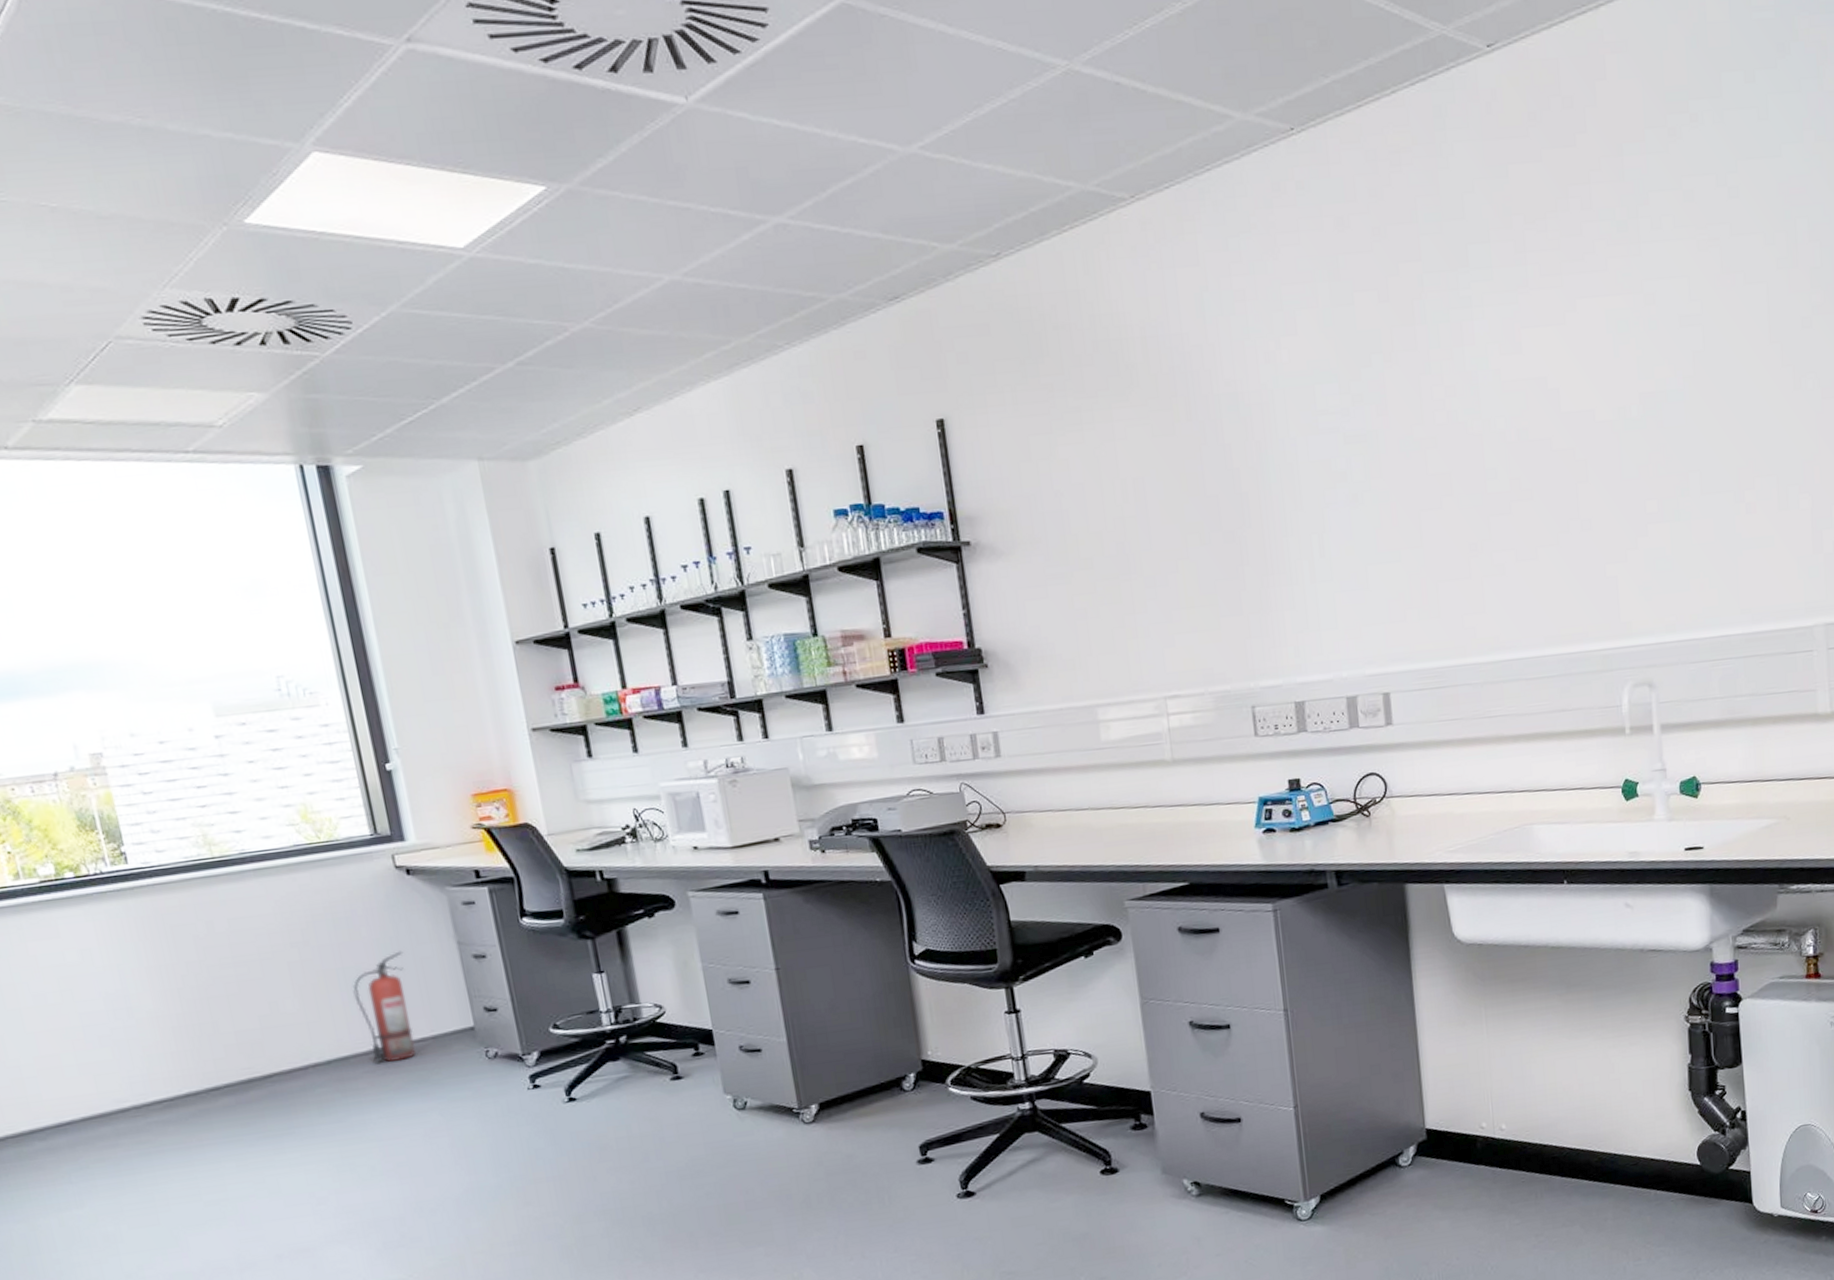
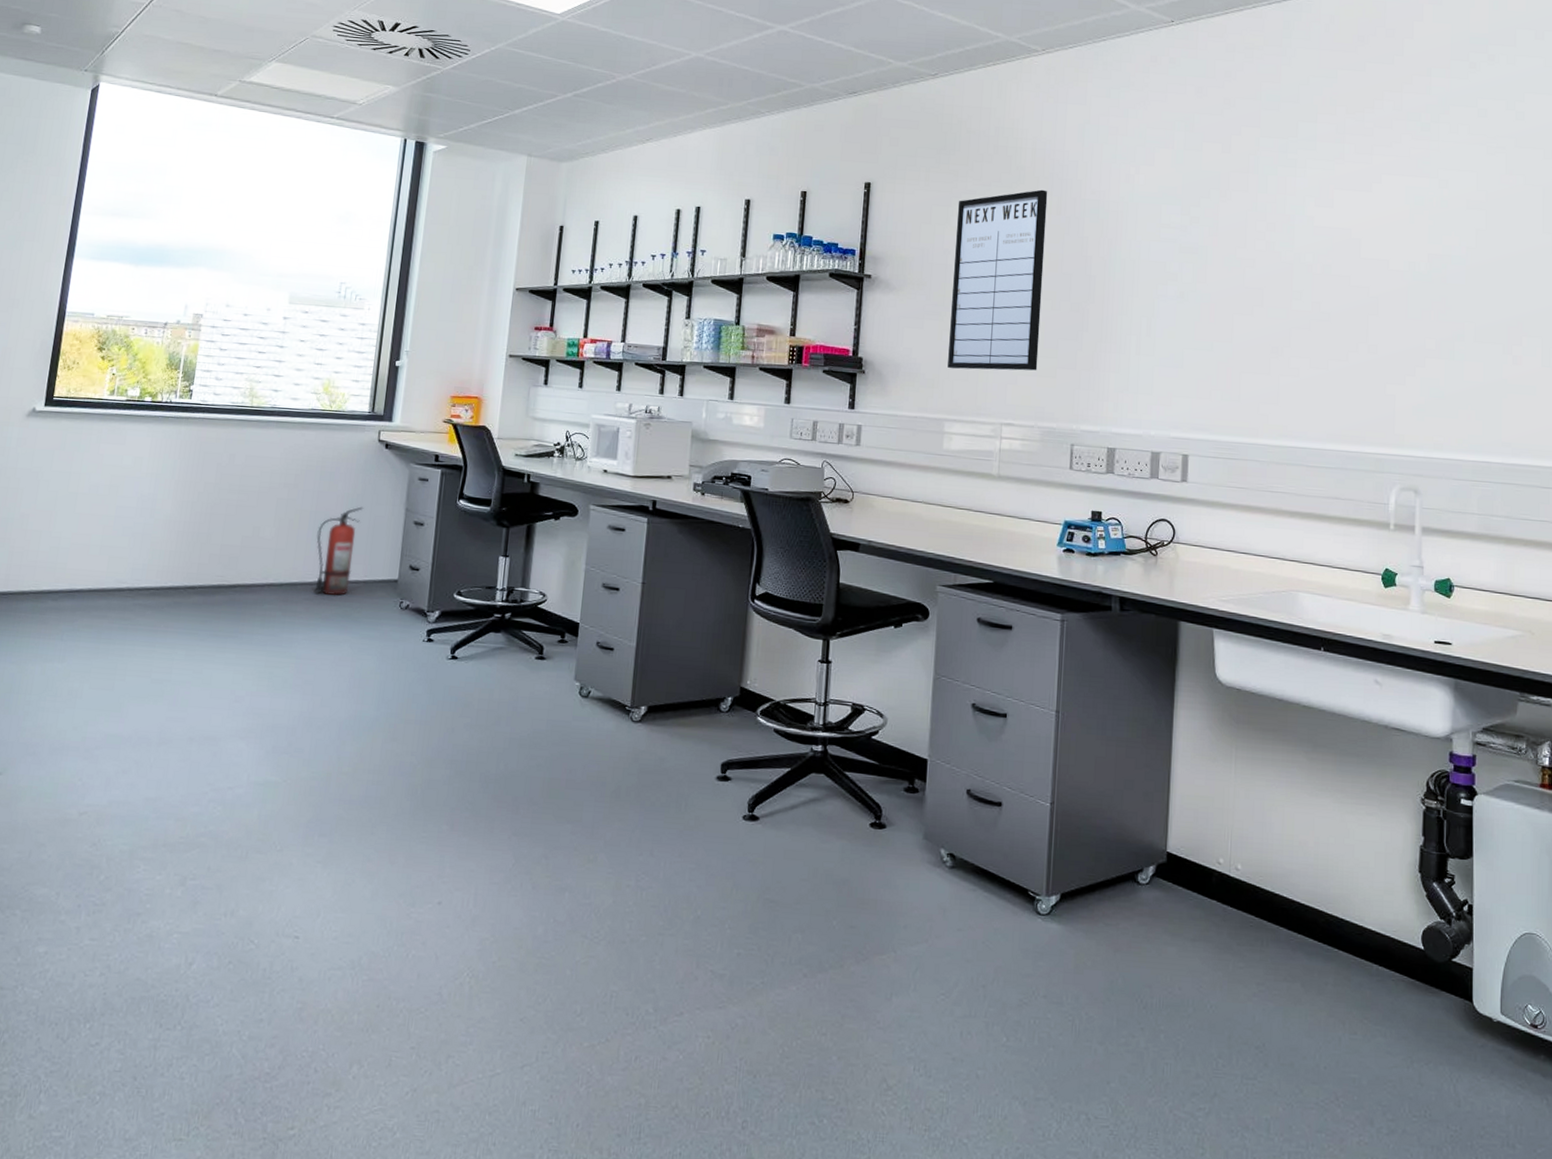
writing board: none [1061,390,1197,643] -> present [948,189,1048,371]

